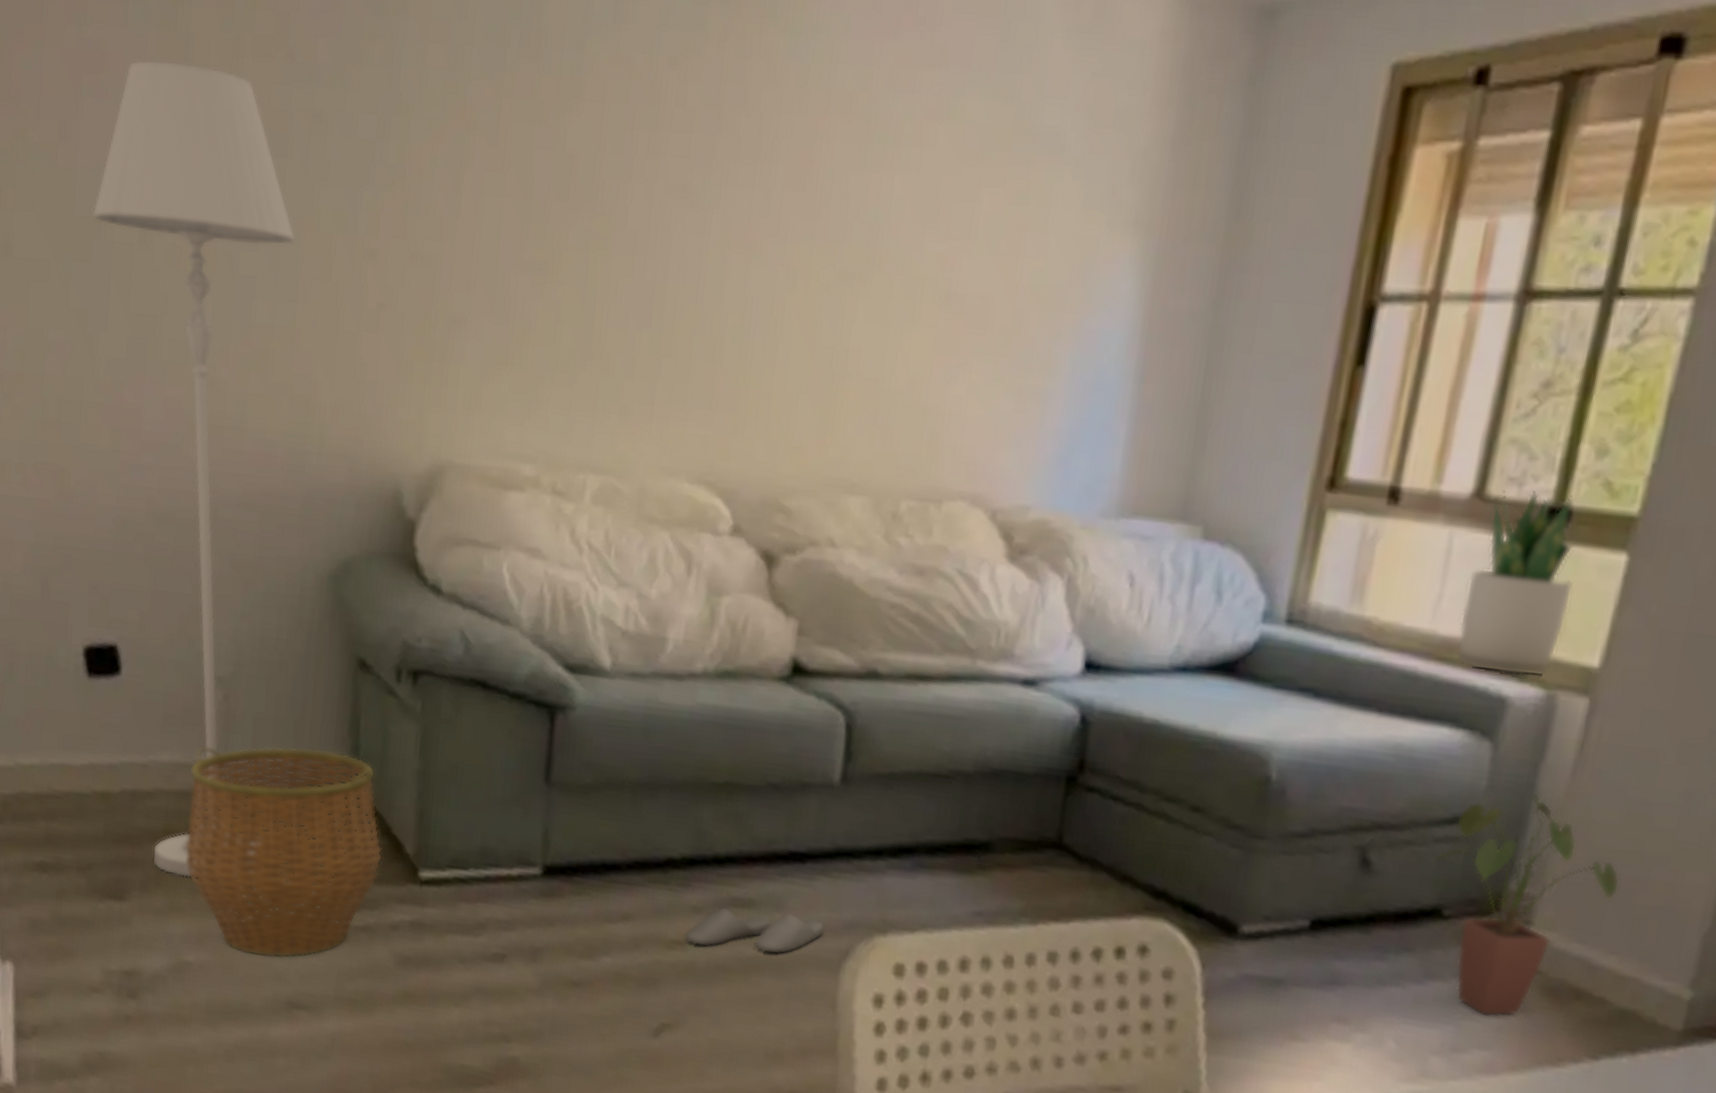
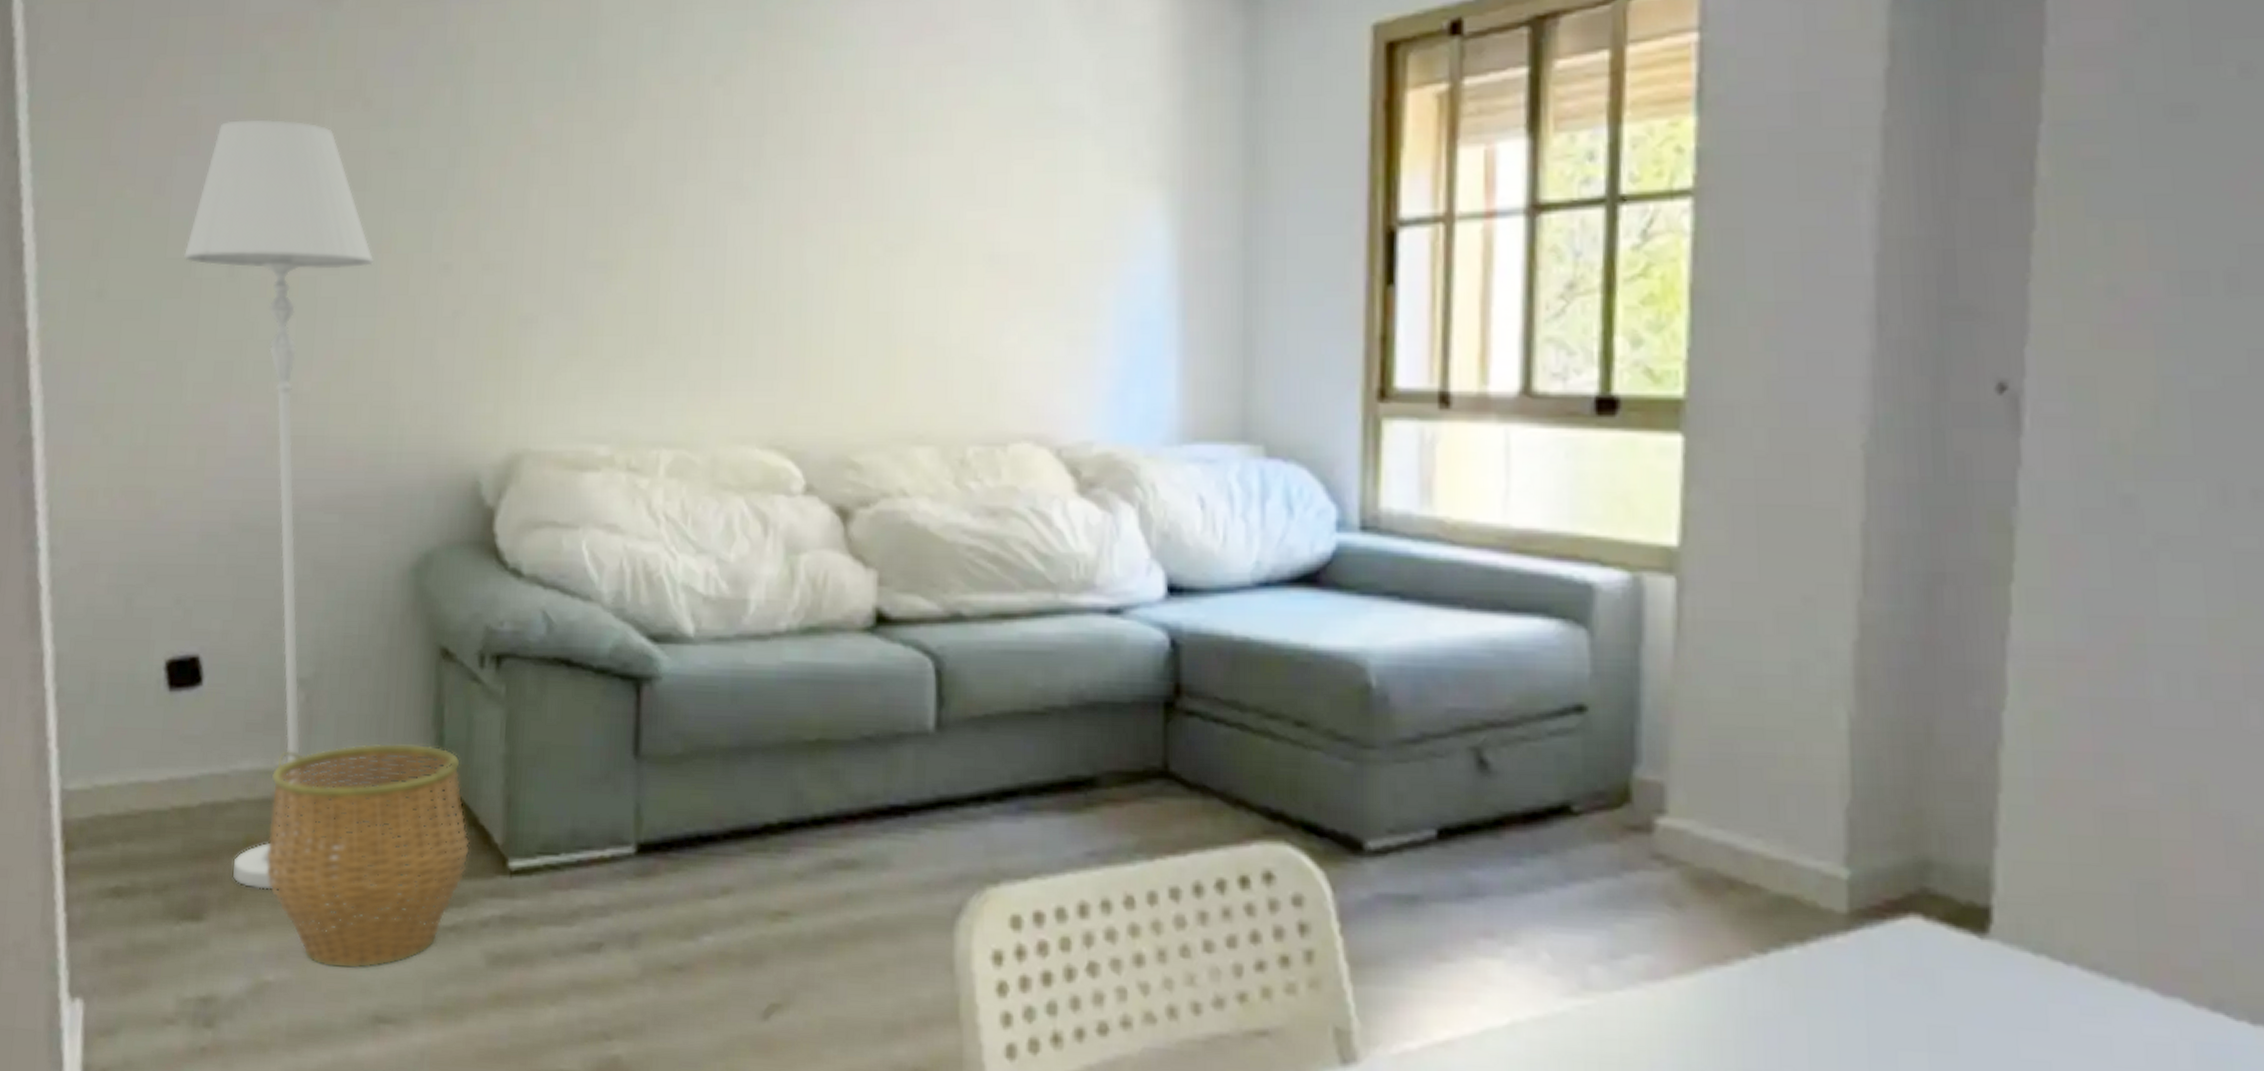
slippers: present [685,907,825,954] -> none [789,871,933,916]
house plant: present [1434,792,1620,1017] -> none [1552,675,1749,916]
planter: present [1455,491,1576,677] -> none [1532,384,1637,560]

